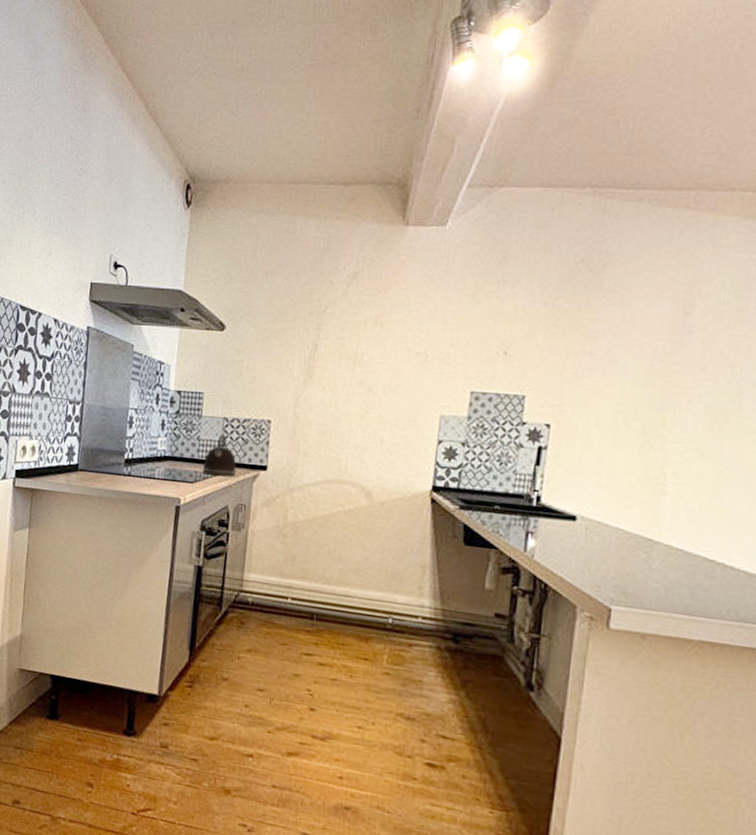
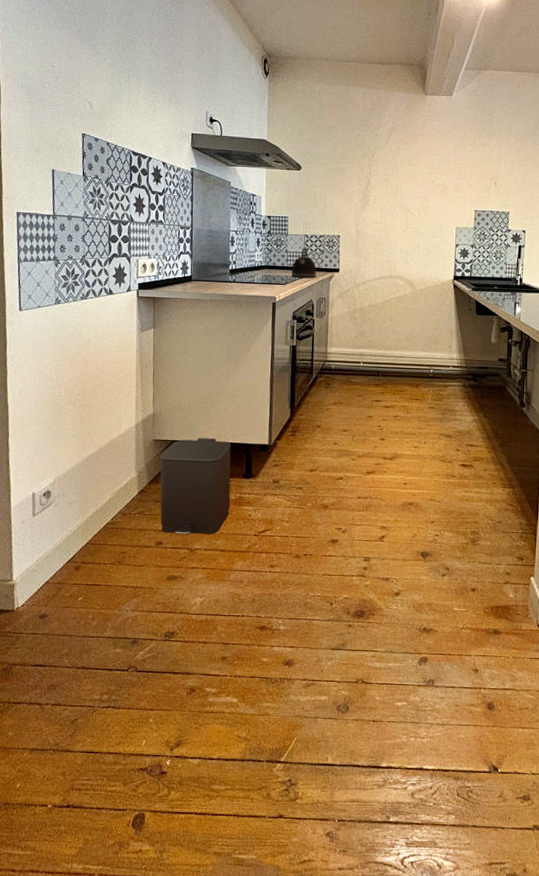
pedal bin: none [19,673,111,803] -> present [160,438,231,536]

